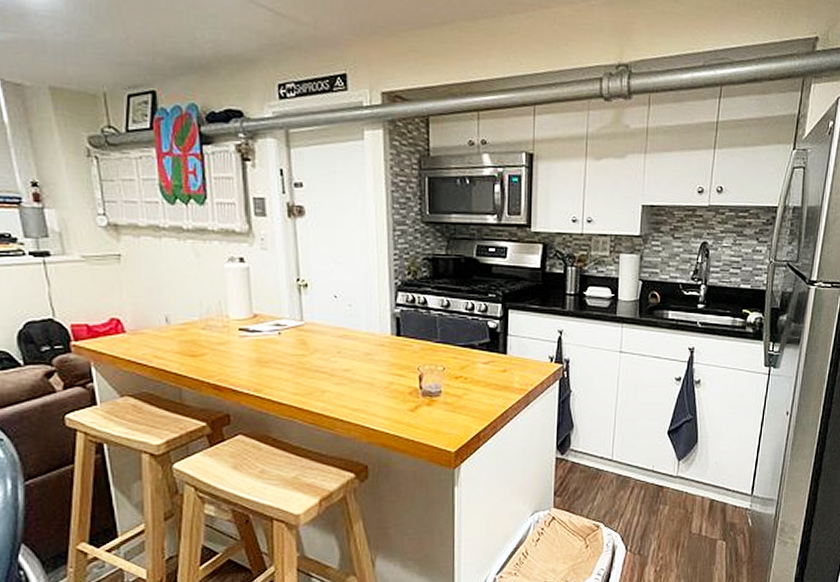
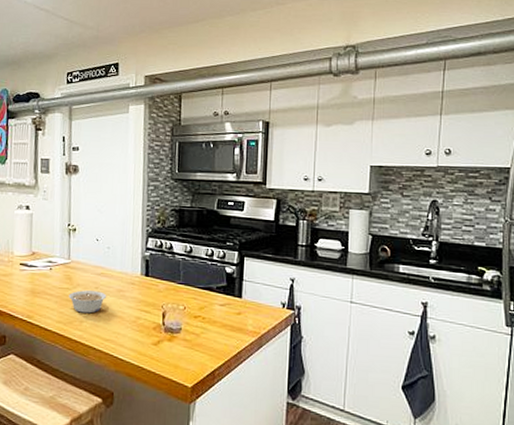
legume: none [305,356,352,382] -> present [68,290,107,314]

